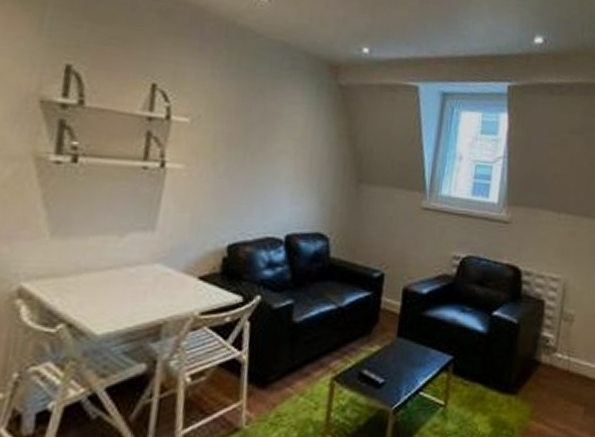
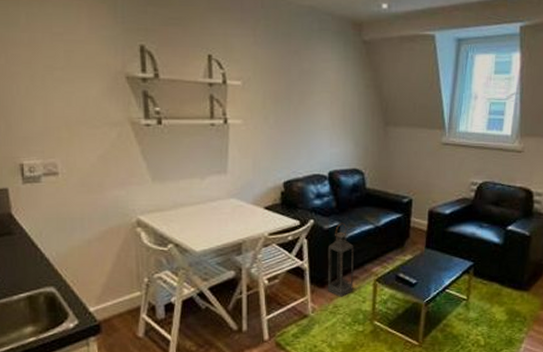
lantern: none [270,301,309,403] -> present [327,223,354,298]

